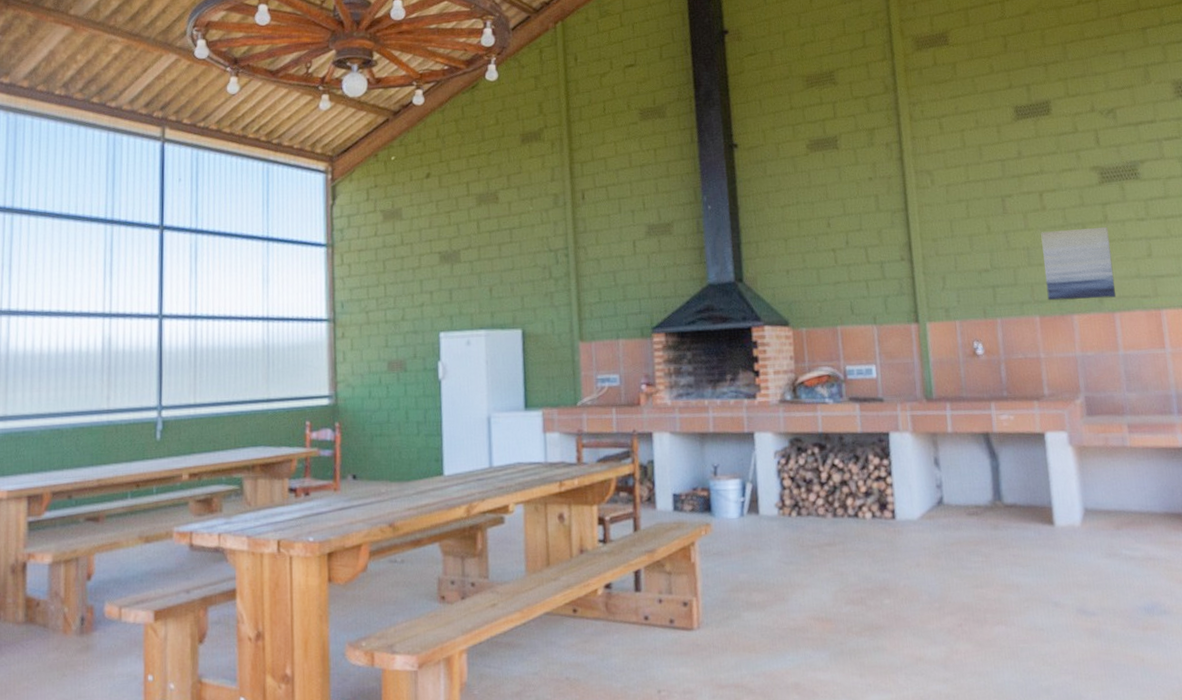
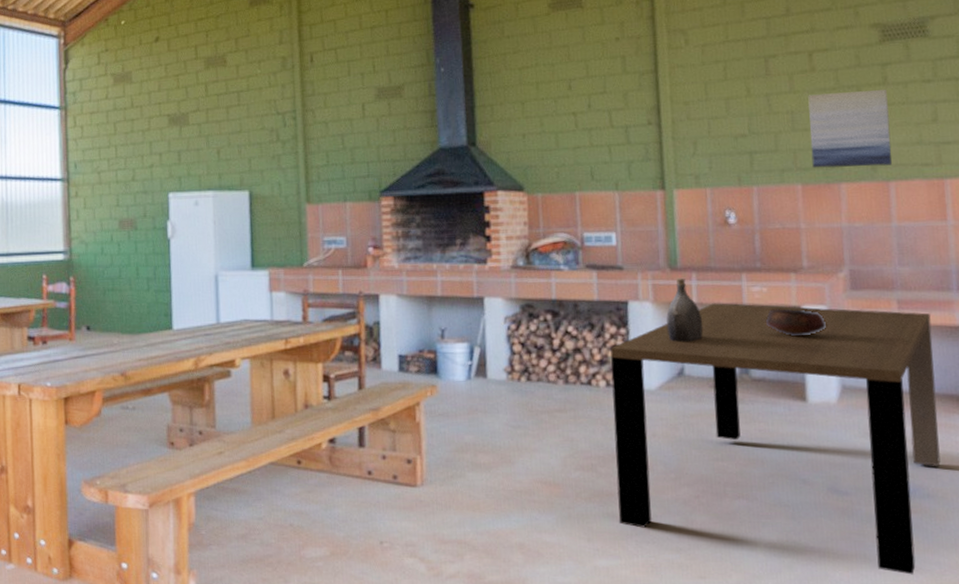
dining table: none [875,432,1174,691] -> present [610,303,941,575]
water jug: none [925,408,959,472] -> present [666,277,703,343]
bowl: none [1014,435,1068,462] -> present [765,308,827,337]

